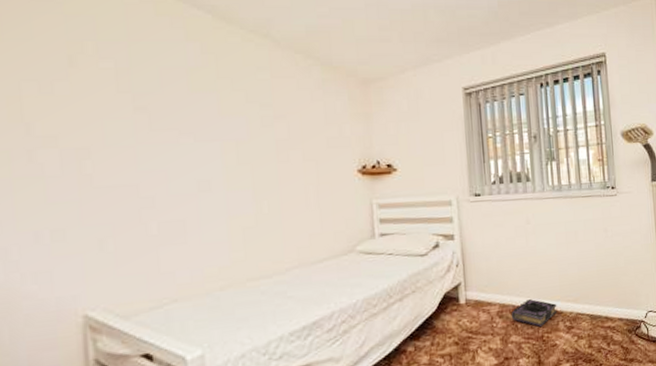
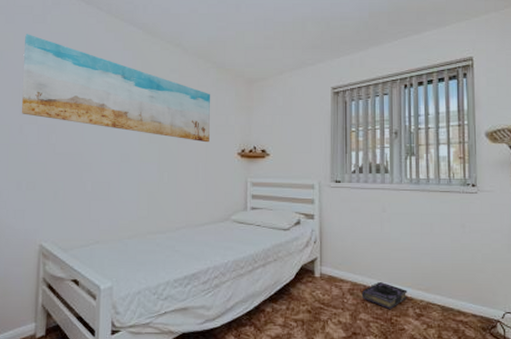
wall art: none [20,16,320,160] -> present [21,34,210,143]

